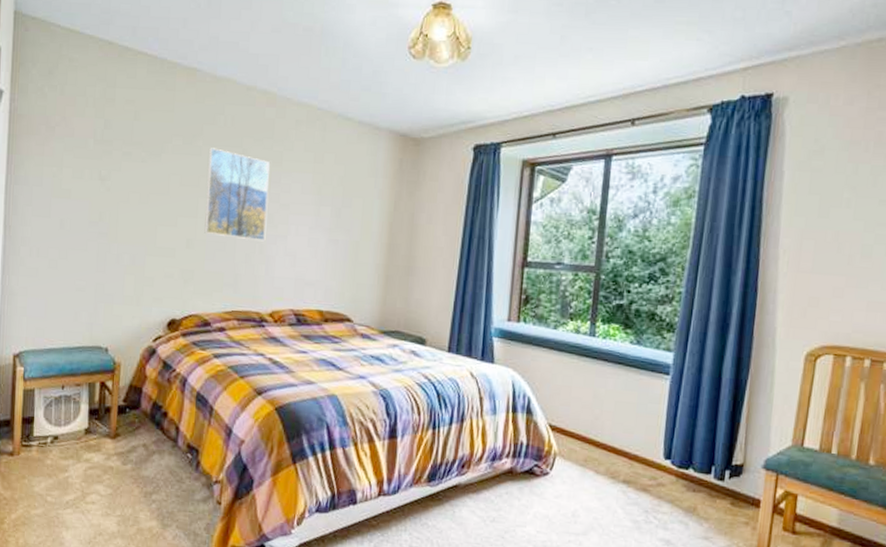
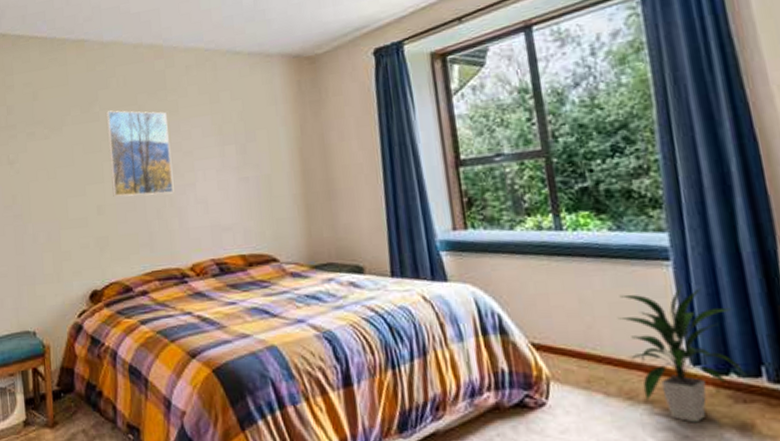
indoor plant: none [619,395,704,502] -> present [617,284,748,423]

